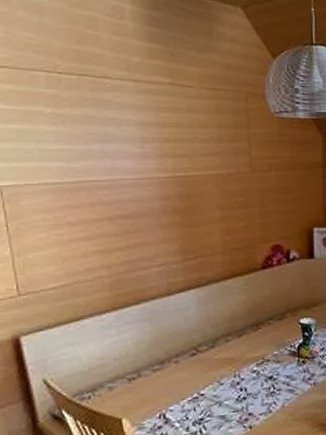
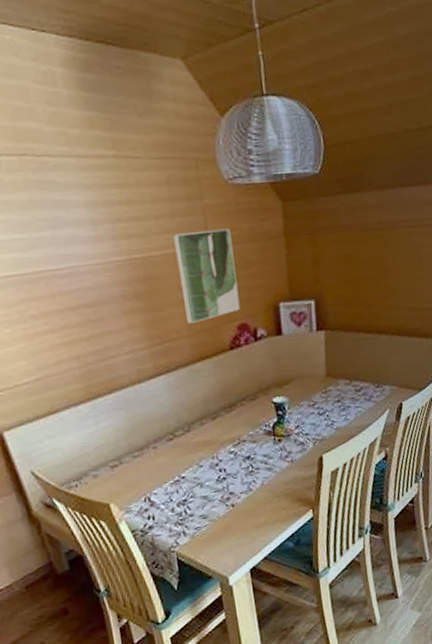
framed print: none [218,156,276,241] -> present [173,228,240,324]

